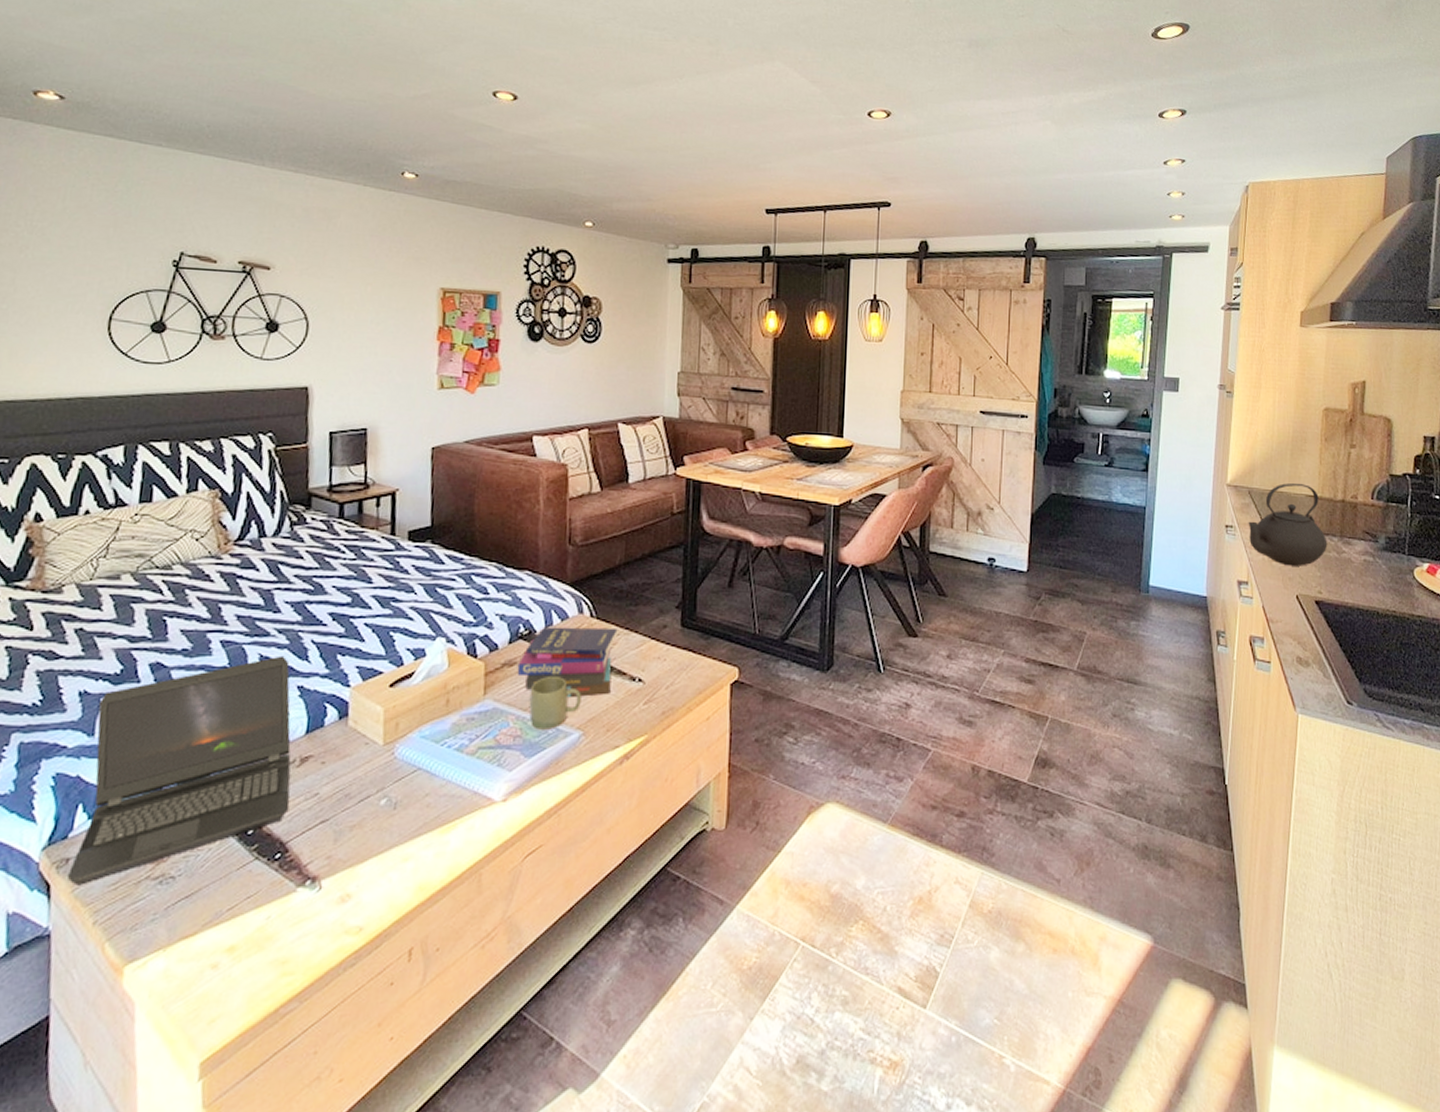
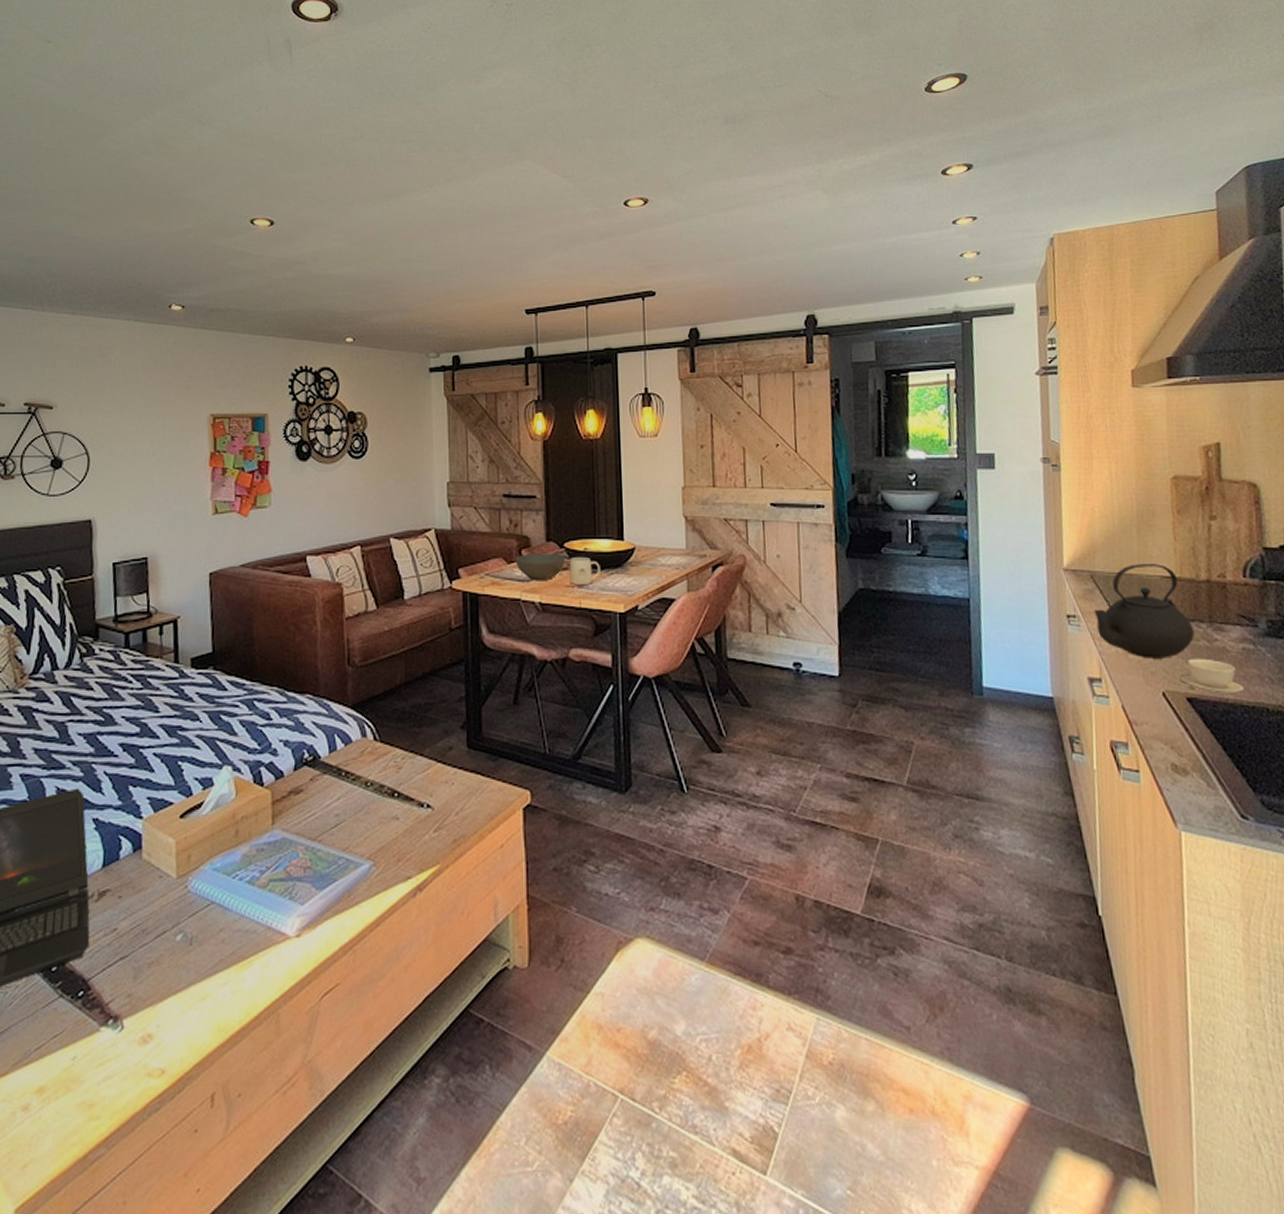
books: present [517,626,618,698] -> none [303,751,403,827]
mug: present [529,675,581,731] -> none [317,803,370,862]
bowl: none [739,445,788,471] -> present [515,553,566,580]
mug: none [789,450,819,479] -> present [569,556,600,586]
teacup: none [1311,567,1363,597] -> present [1179,658,1246,692]

